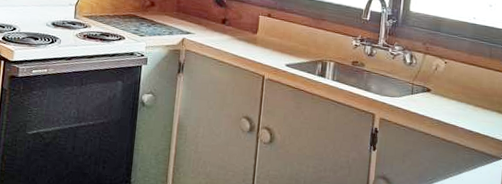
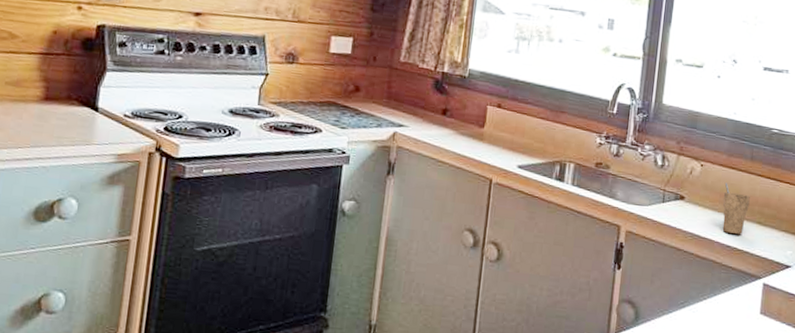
cup: none [465,77,490,121] -> present [722,183,750,234]

